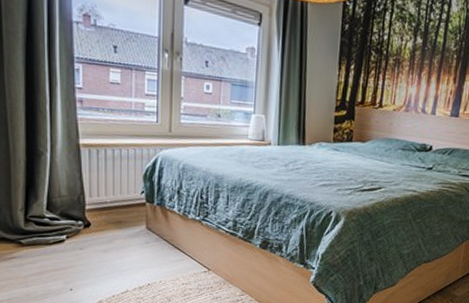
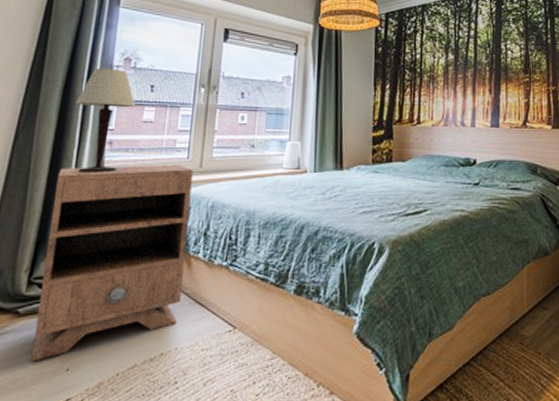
nightstand: none [35,121,163,281] -> present [30,165,193,362]
table lamp: none [41,22,101,130] -> present [76,67,136,173]

